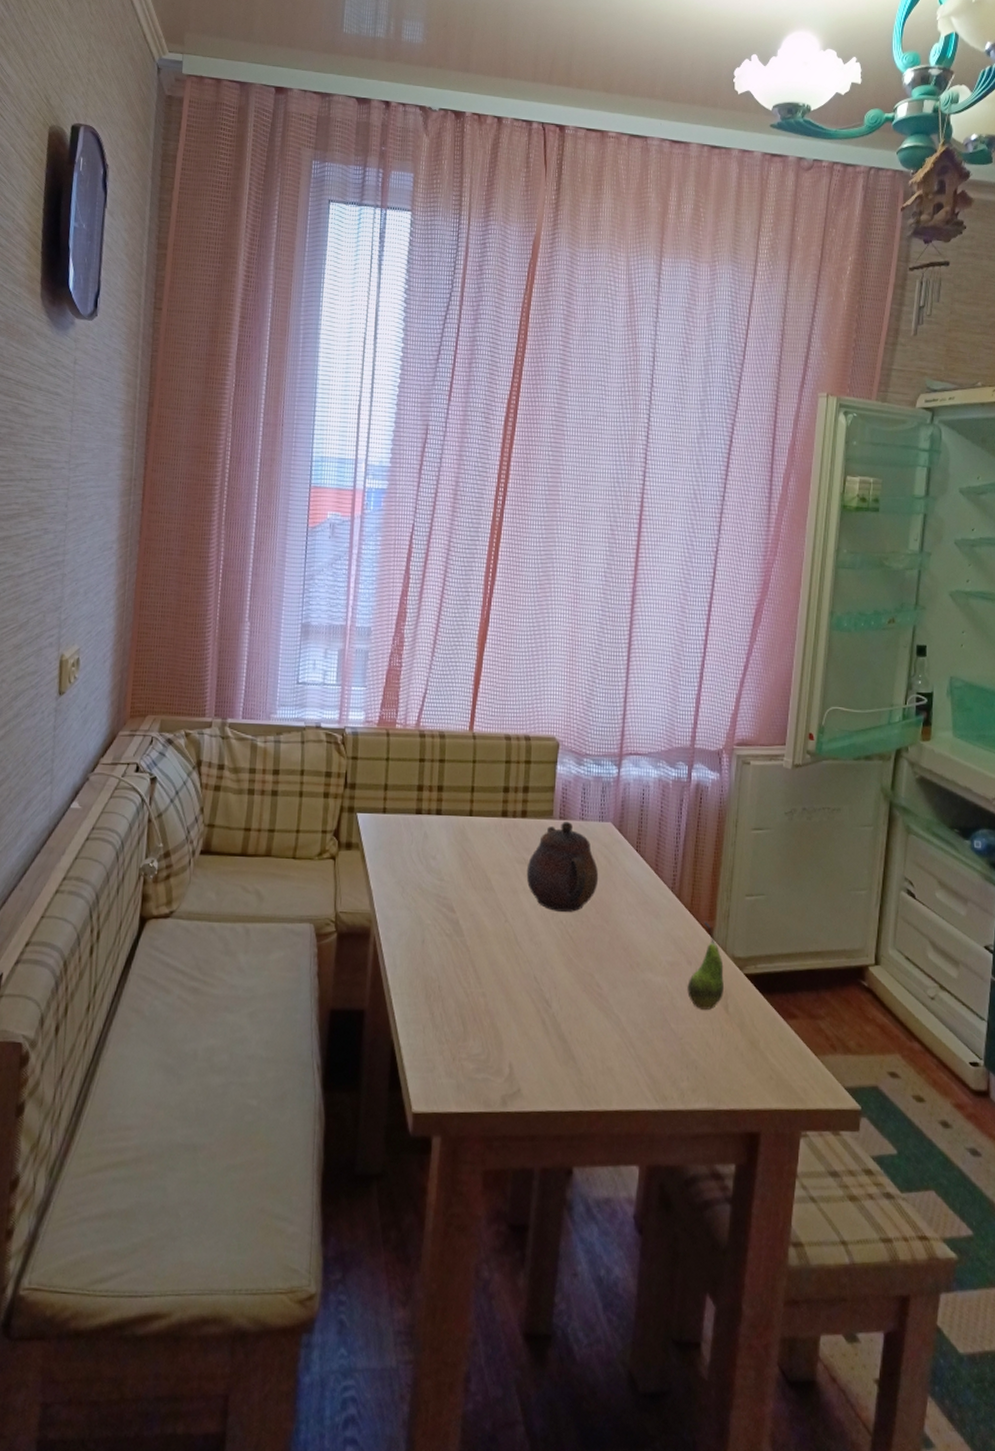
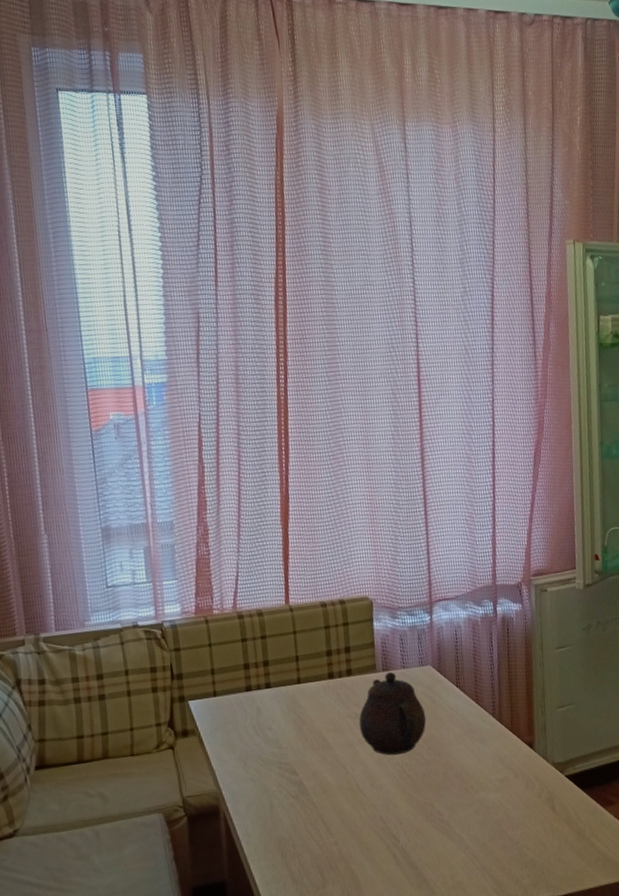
fruit: present [687,922,724,1010] -> none [517,737,550,814]

